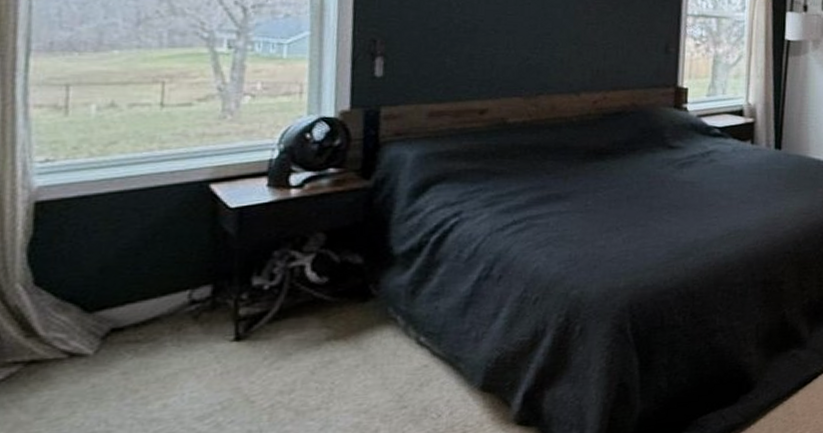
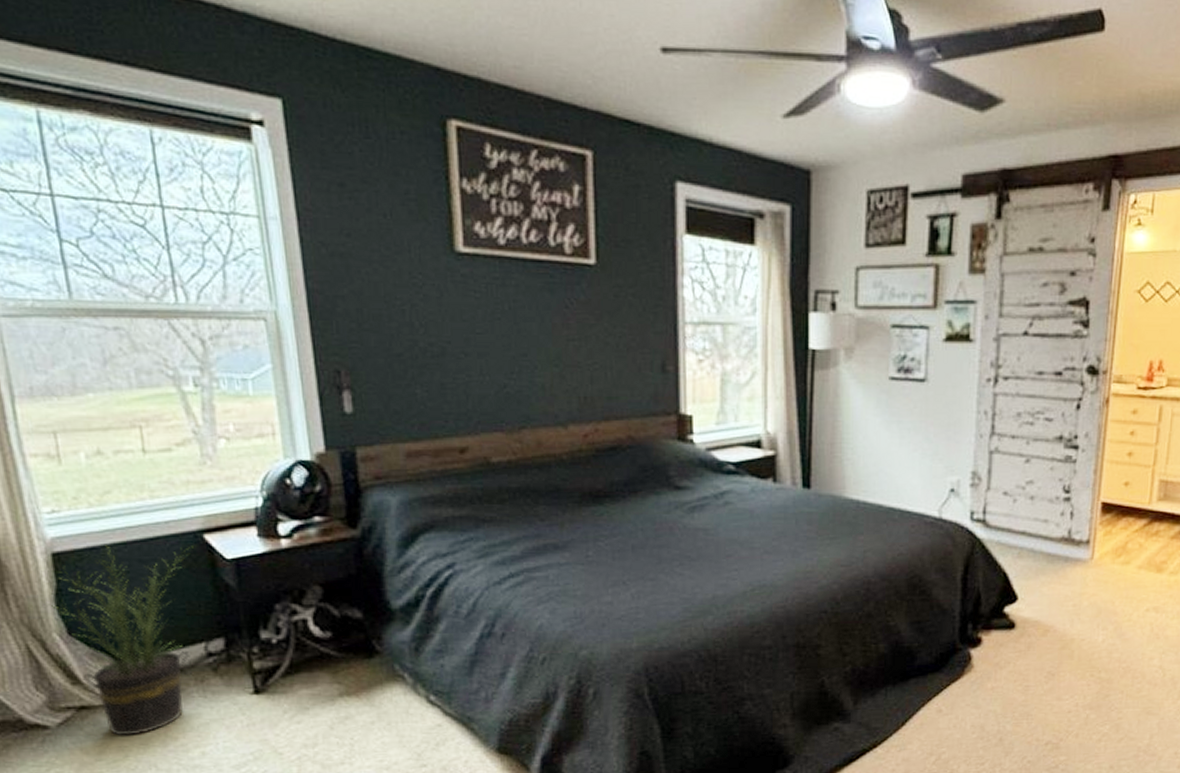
potted plant: none [10,192,197,391] -> present [41,544,193,736]

